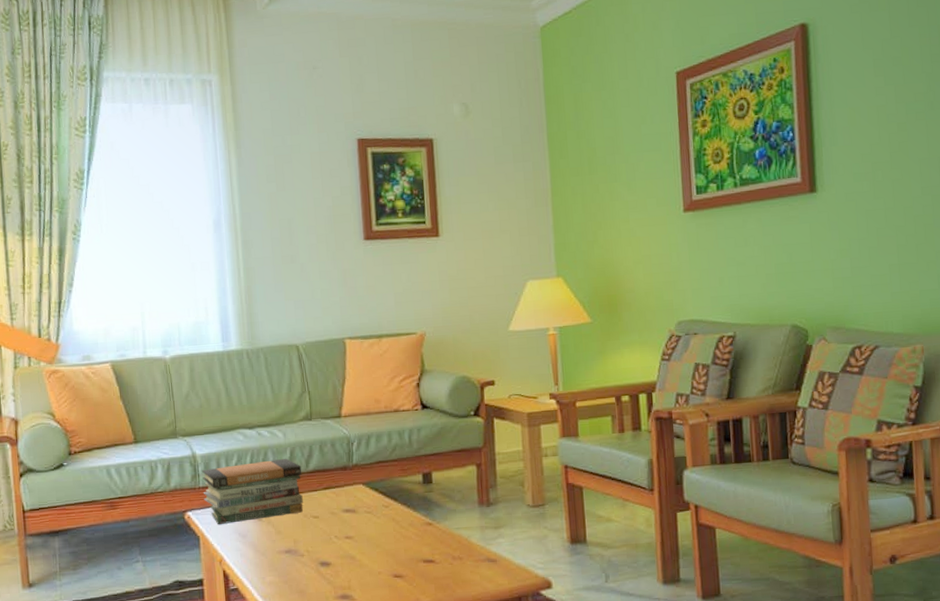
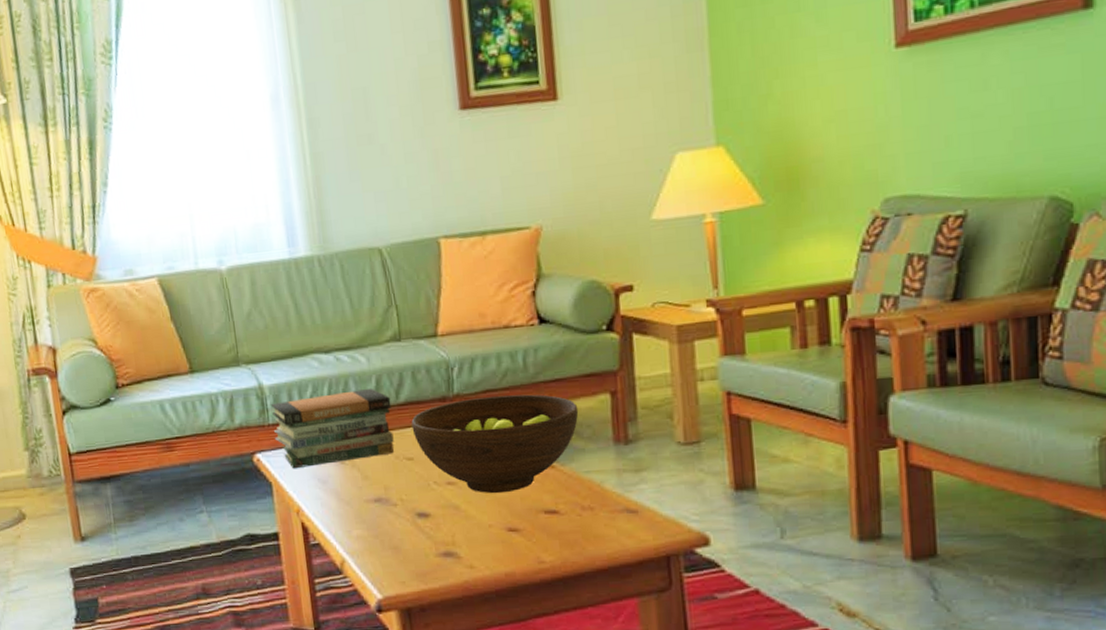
fruit bowl: none [318,465,452,546] -> present [411,394,579,494]

